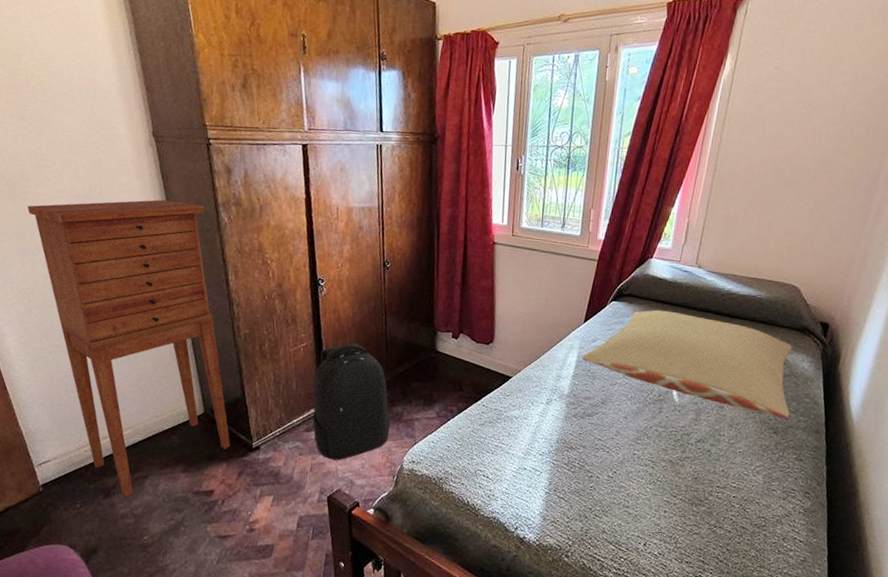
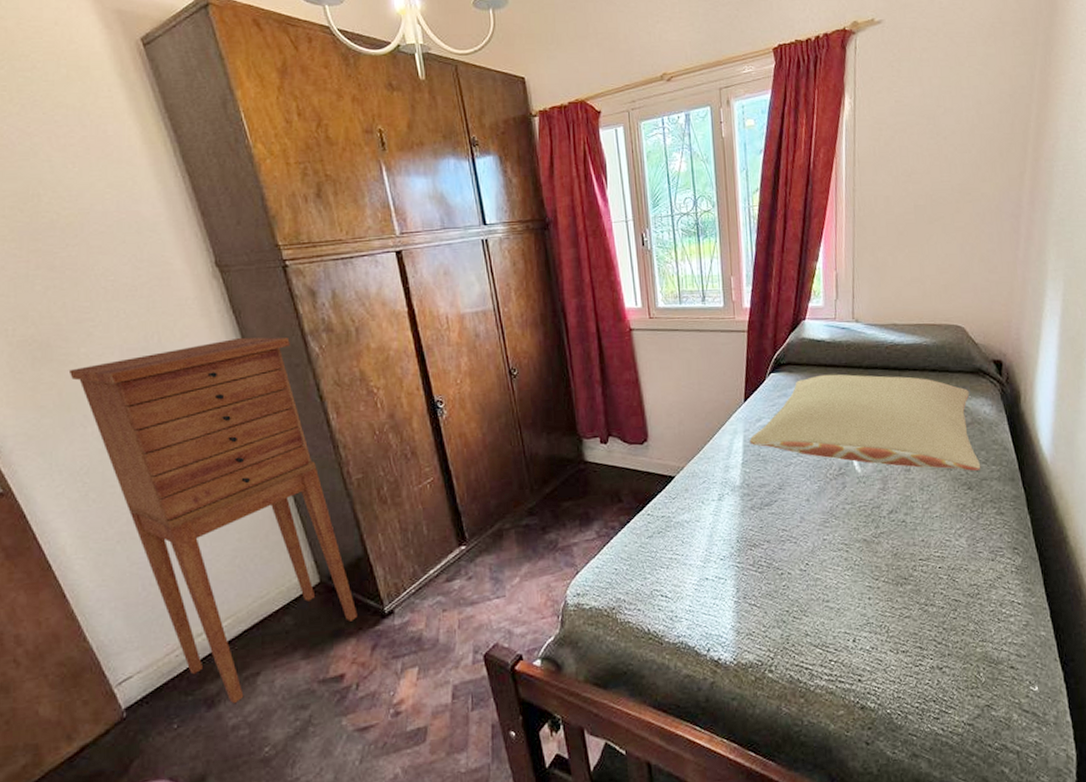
backpack: present [312,343,390,461] -> none [447,468,546,611]

